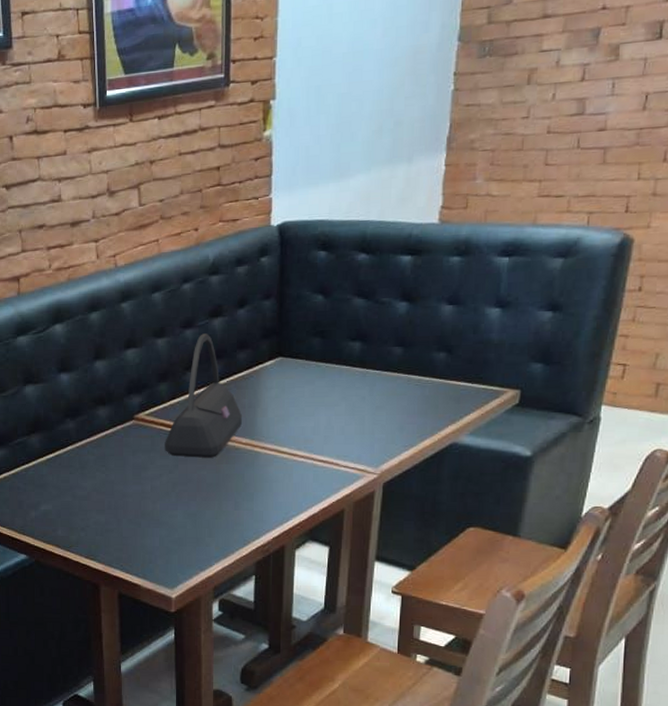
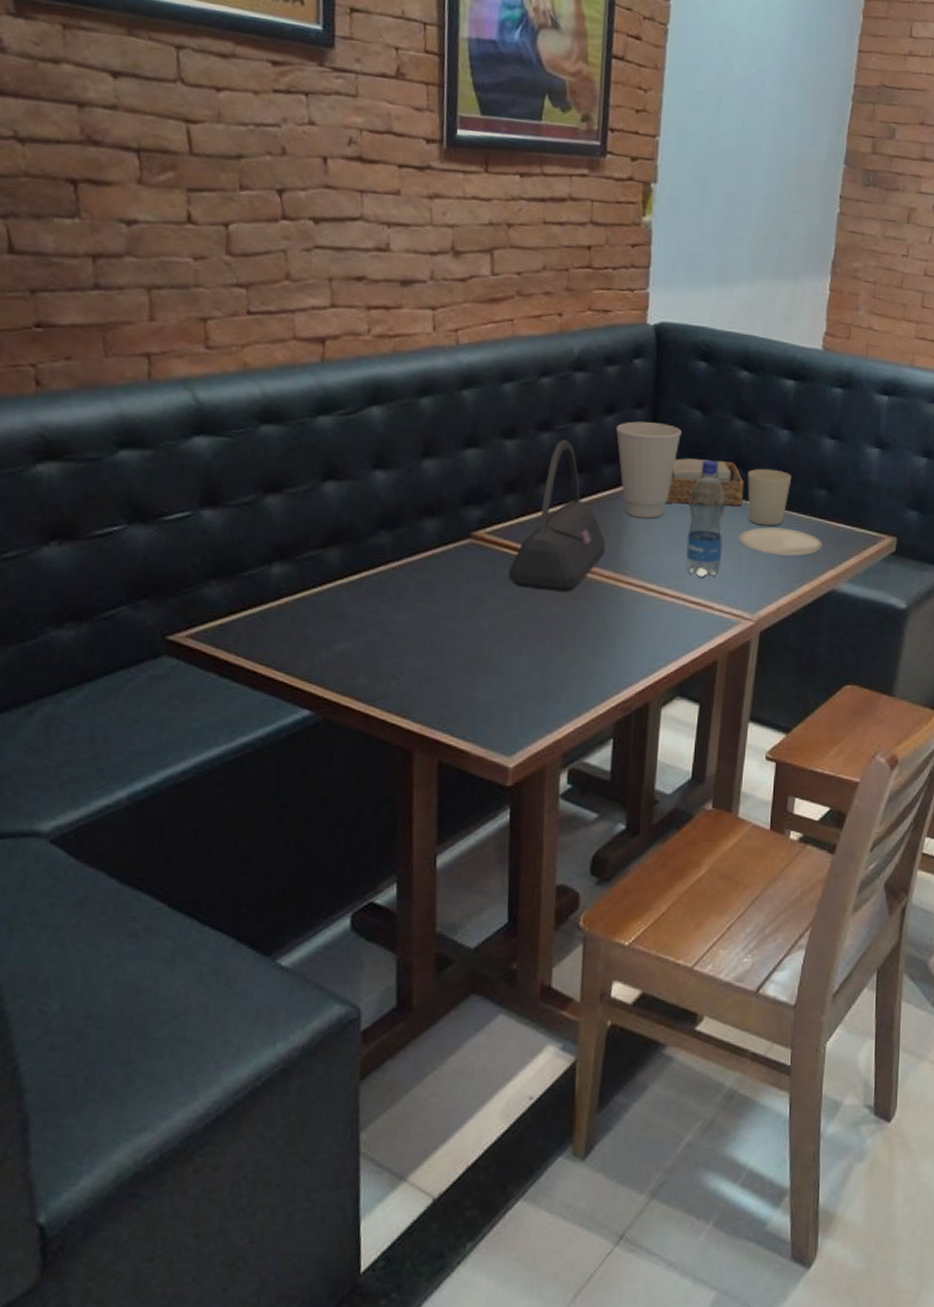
cup: none [247,310,305,393] -> present [615,421,681,519]
napkin holder: none [293,336,365,378] -> present [665,458,745,506]
bottle: none [313,337,348,439] -> present [686,460,726,577]
plate: none [360,390,443,415] -> present [738,527,822,556]
dixie cup: none [368,338,411,390] -> present [747,468,792,526]

